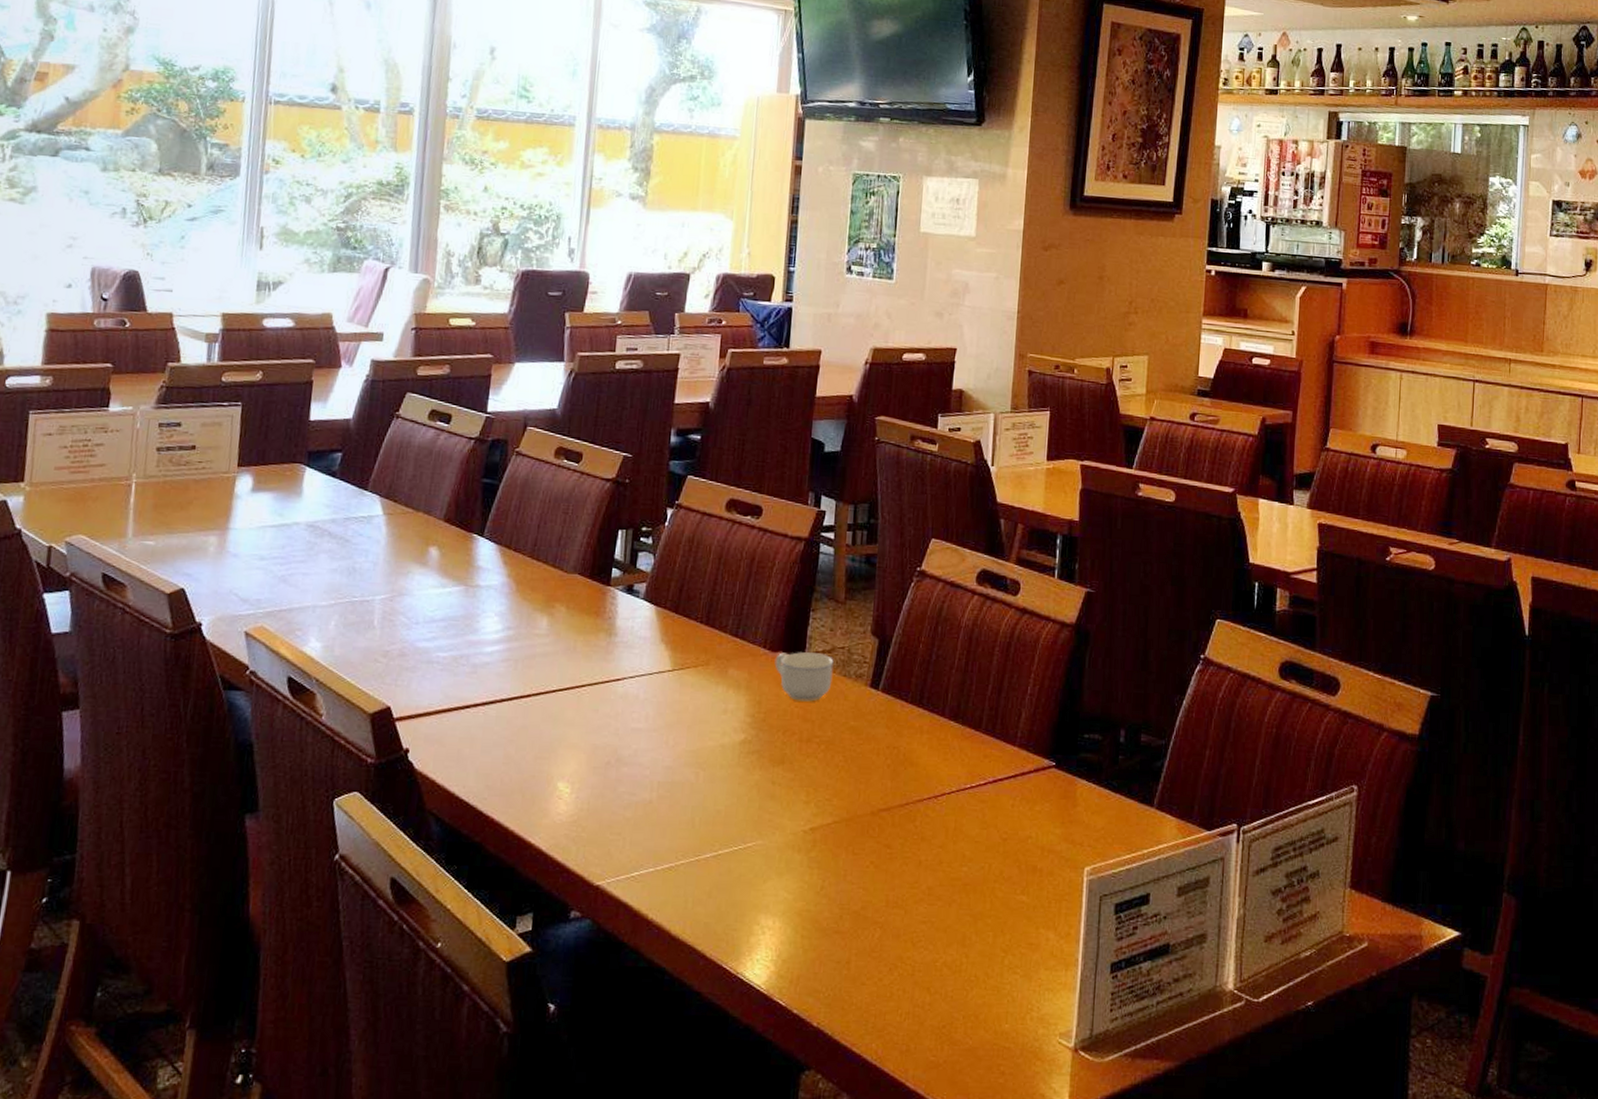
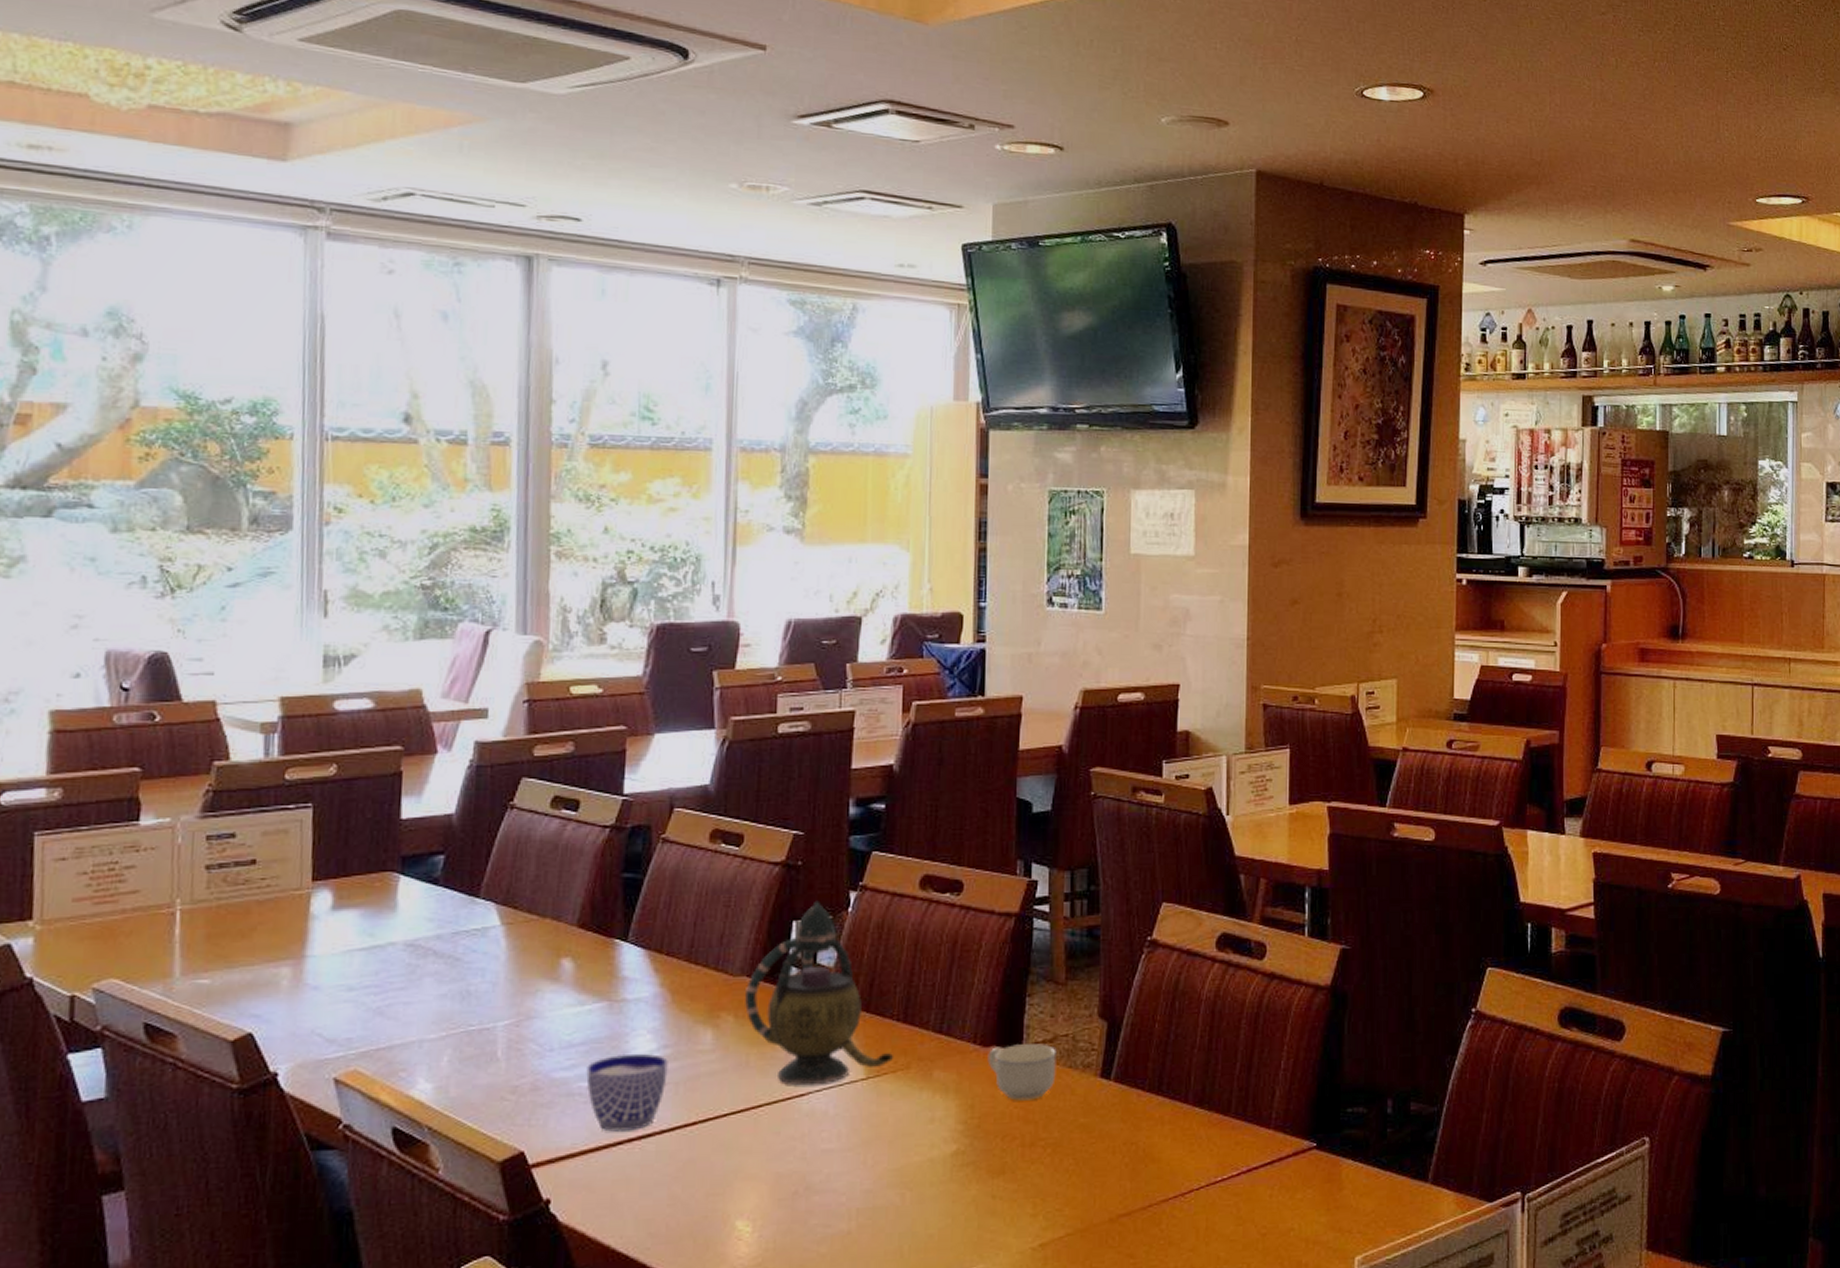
cup: none [443,631,510,697] -> present [586,1053,668,1132]
teapot: none [575,514,697,673] -> present [745,900,894,1086]

